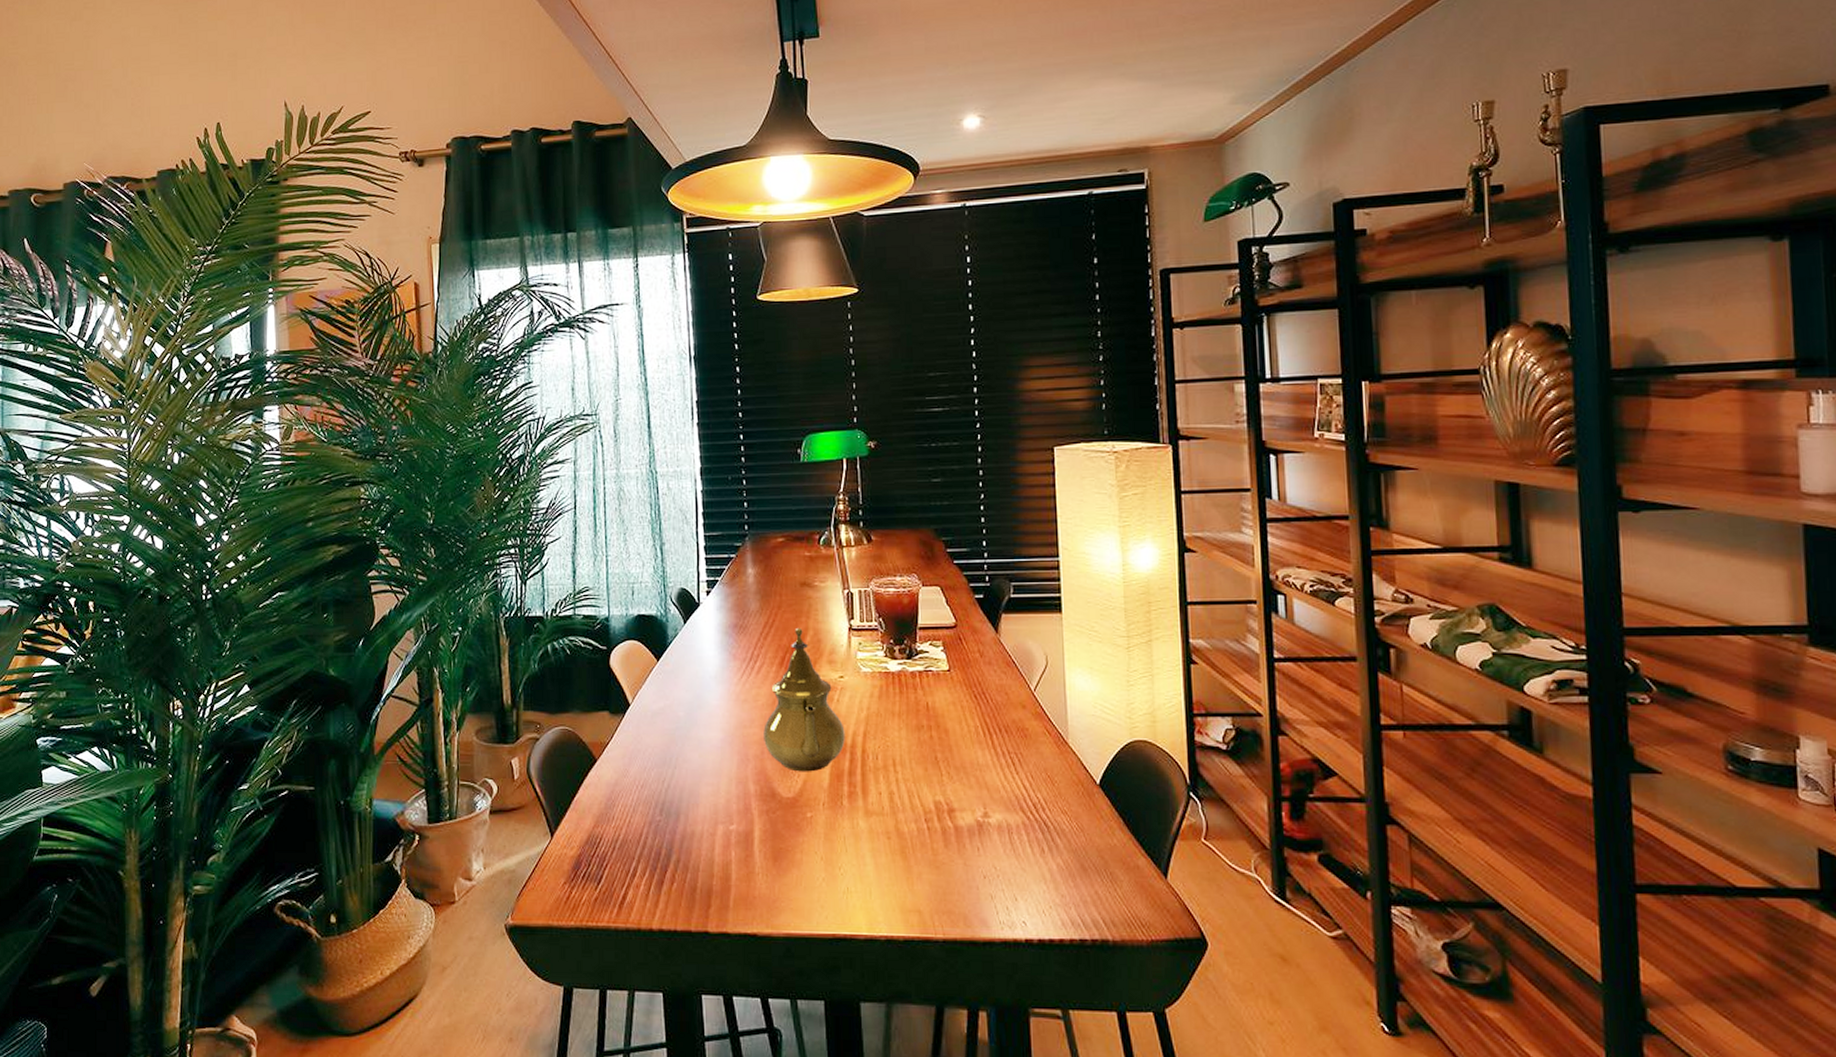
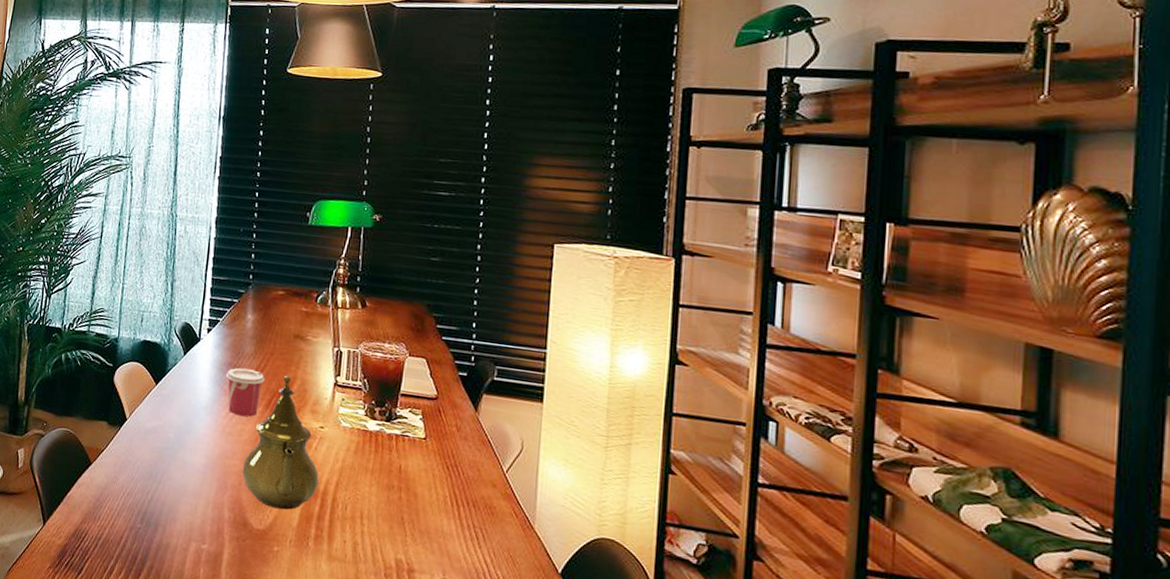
cup: none [733,627,775,679] -> present [226,368,265,417]

